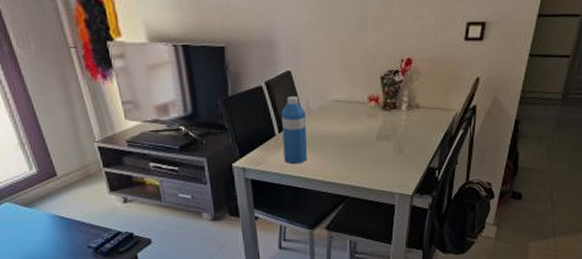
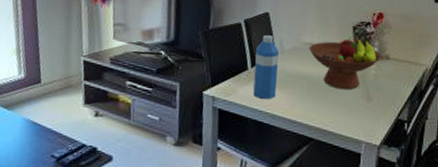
fruit bowl: none [336,86,411,145] -> present [309,35,382,90]

